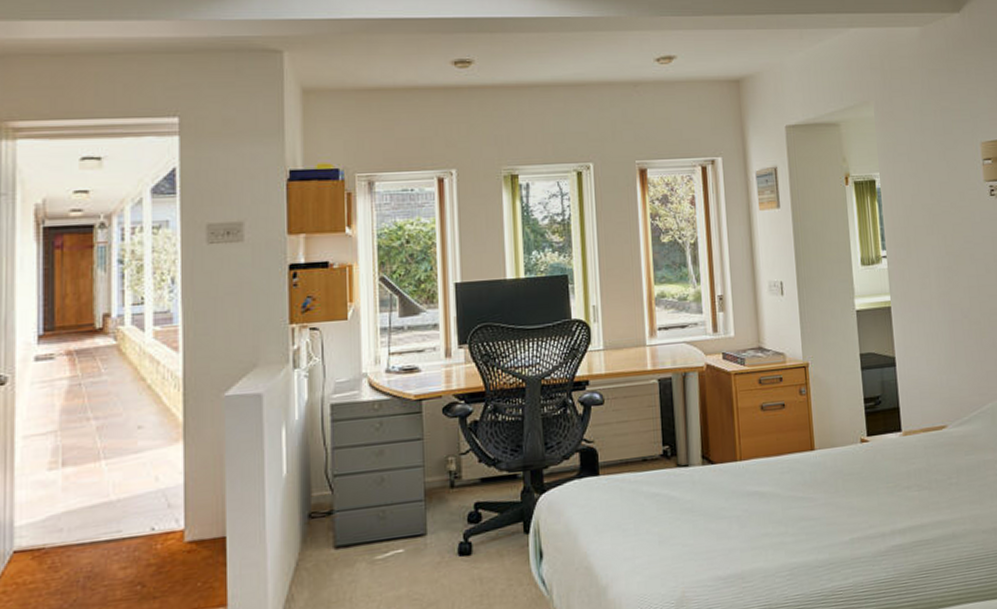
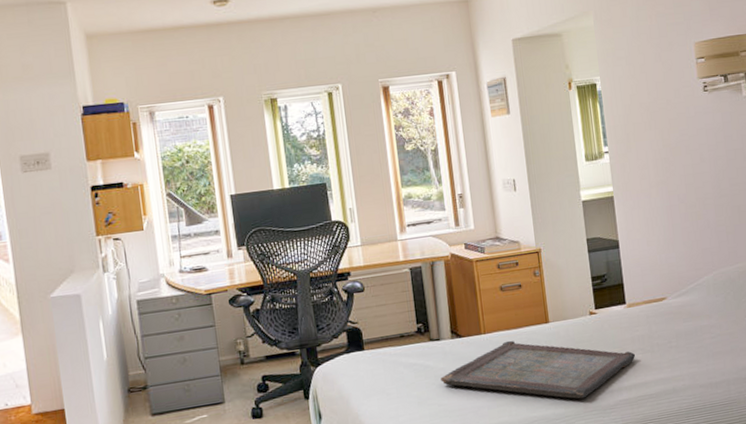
serving tray: none [687,469,911,543] -> present [441,340,635,399]

